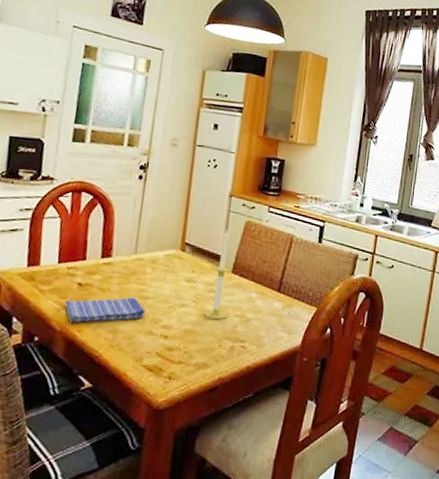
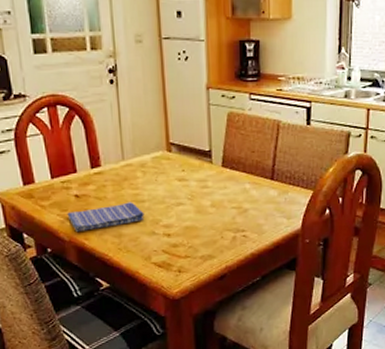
candle: present [203,230,232,320] -> none [200,125,225,214]

